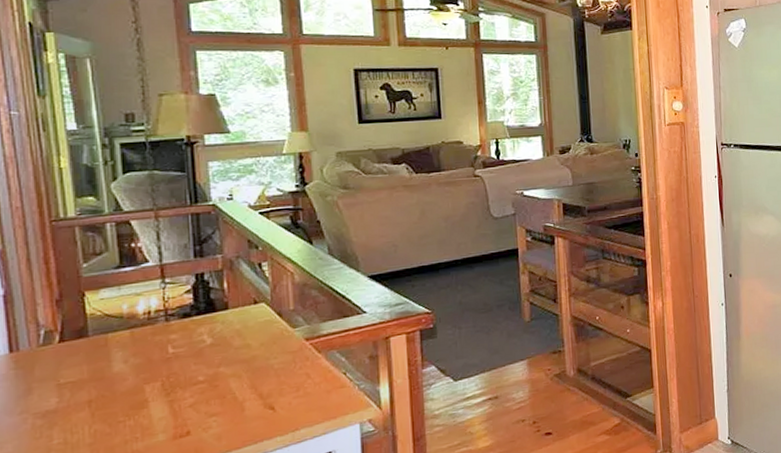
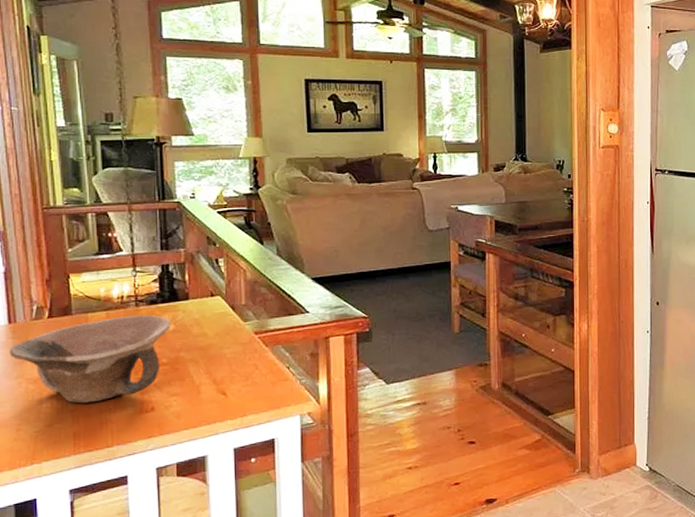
bowl: none [12,329,208,436] -> present [10,315,171,404]

